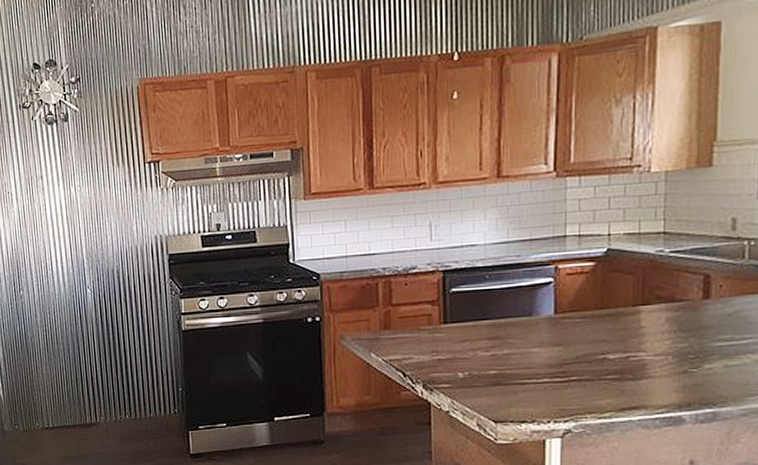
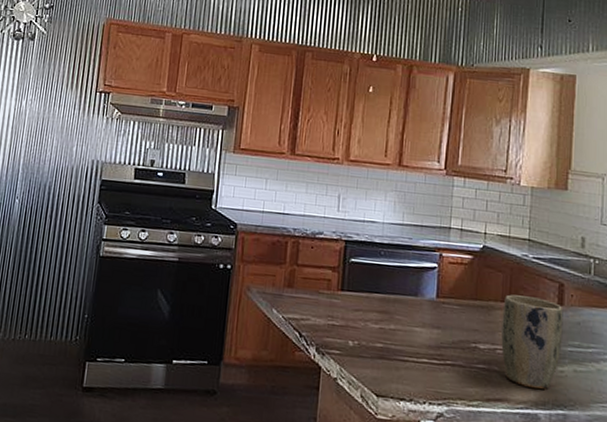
plant pot: none [635,295,710,392] -> present [501,294,563,390]

